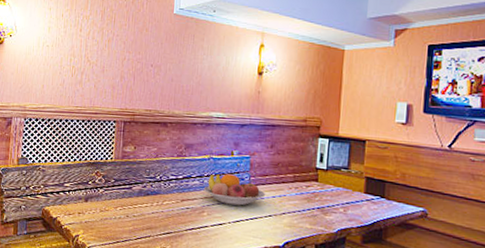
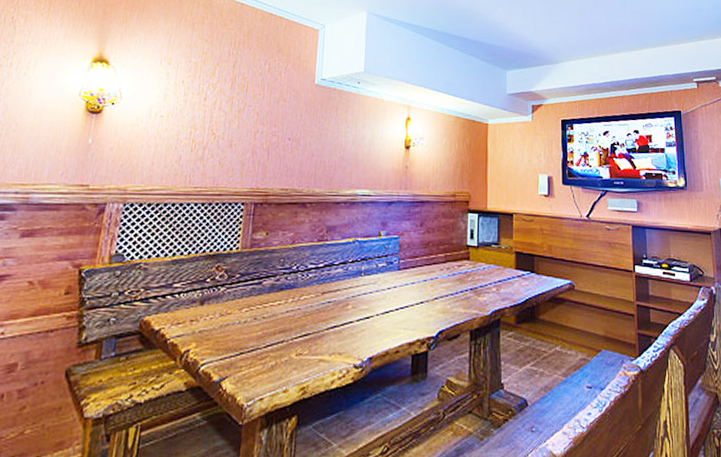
fruit bowl: present [203,174,266,206] -> none [347,258,417,294]

